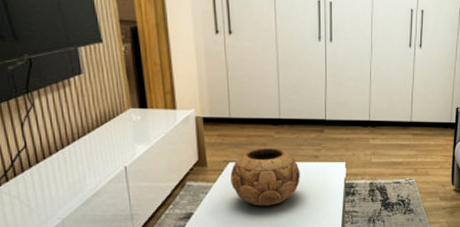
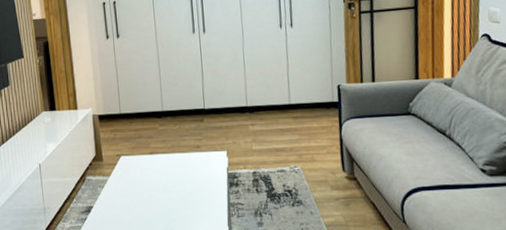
decorative bowl: present [230,147,300,206] -> none [122,139,185,199]

